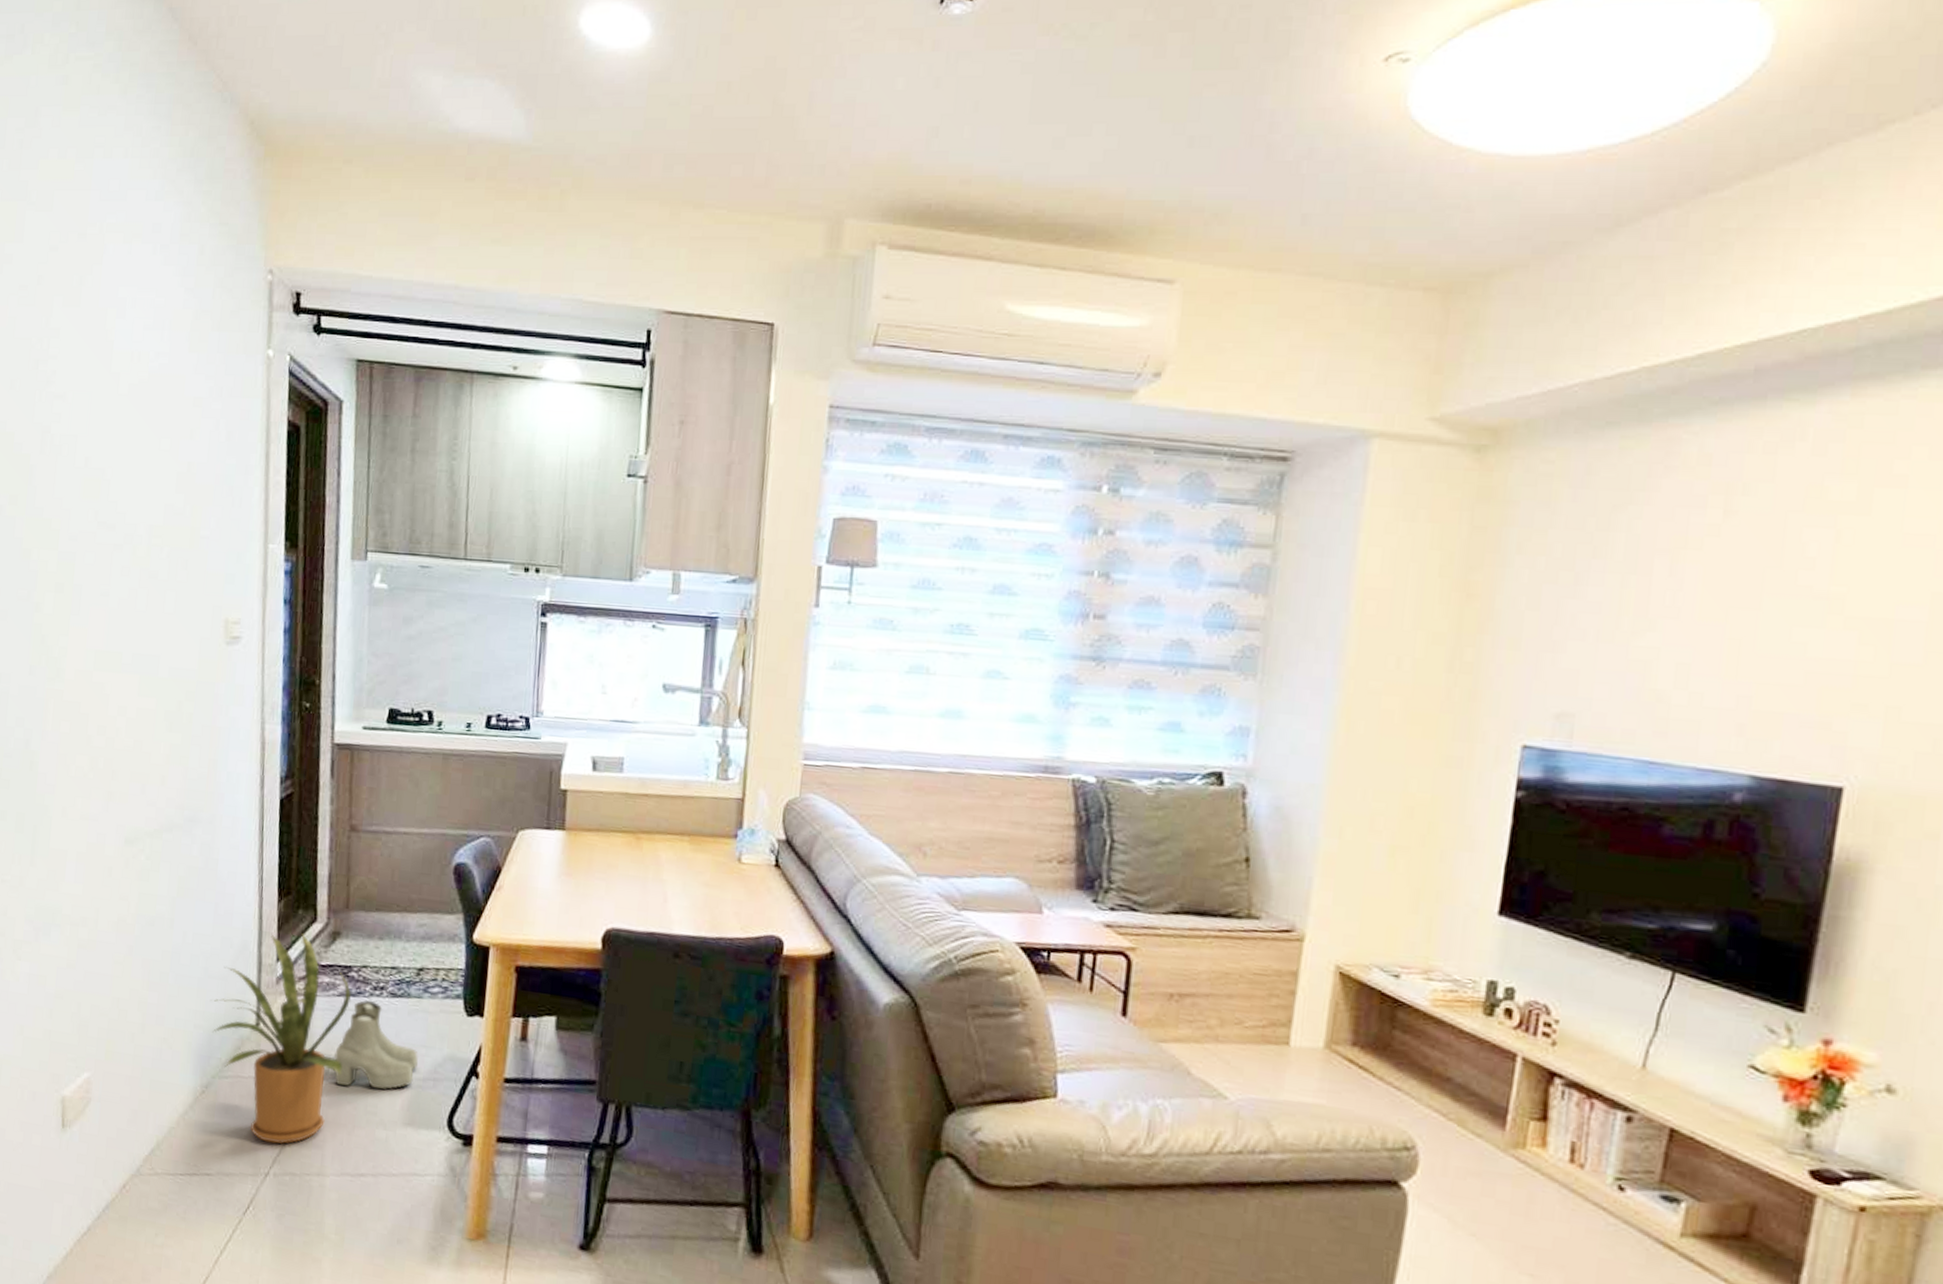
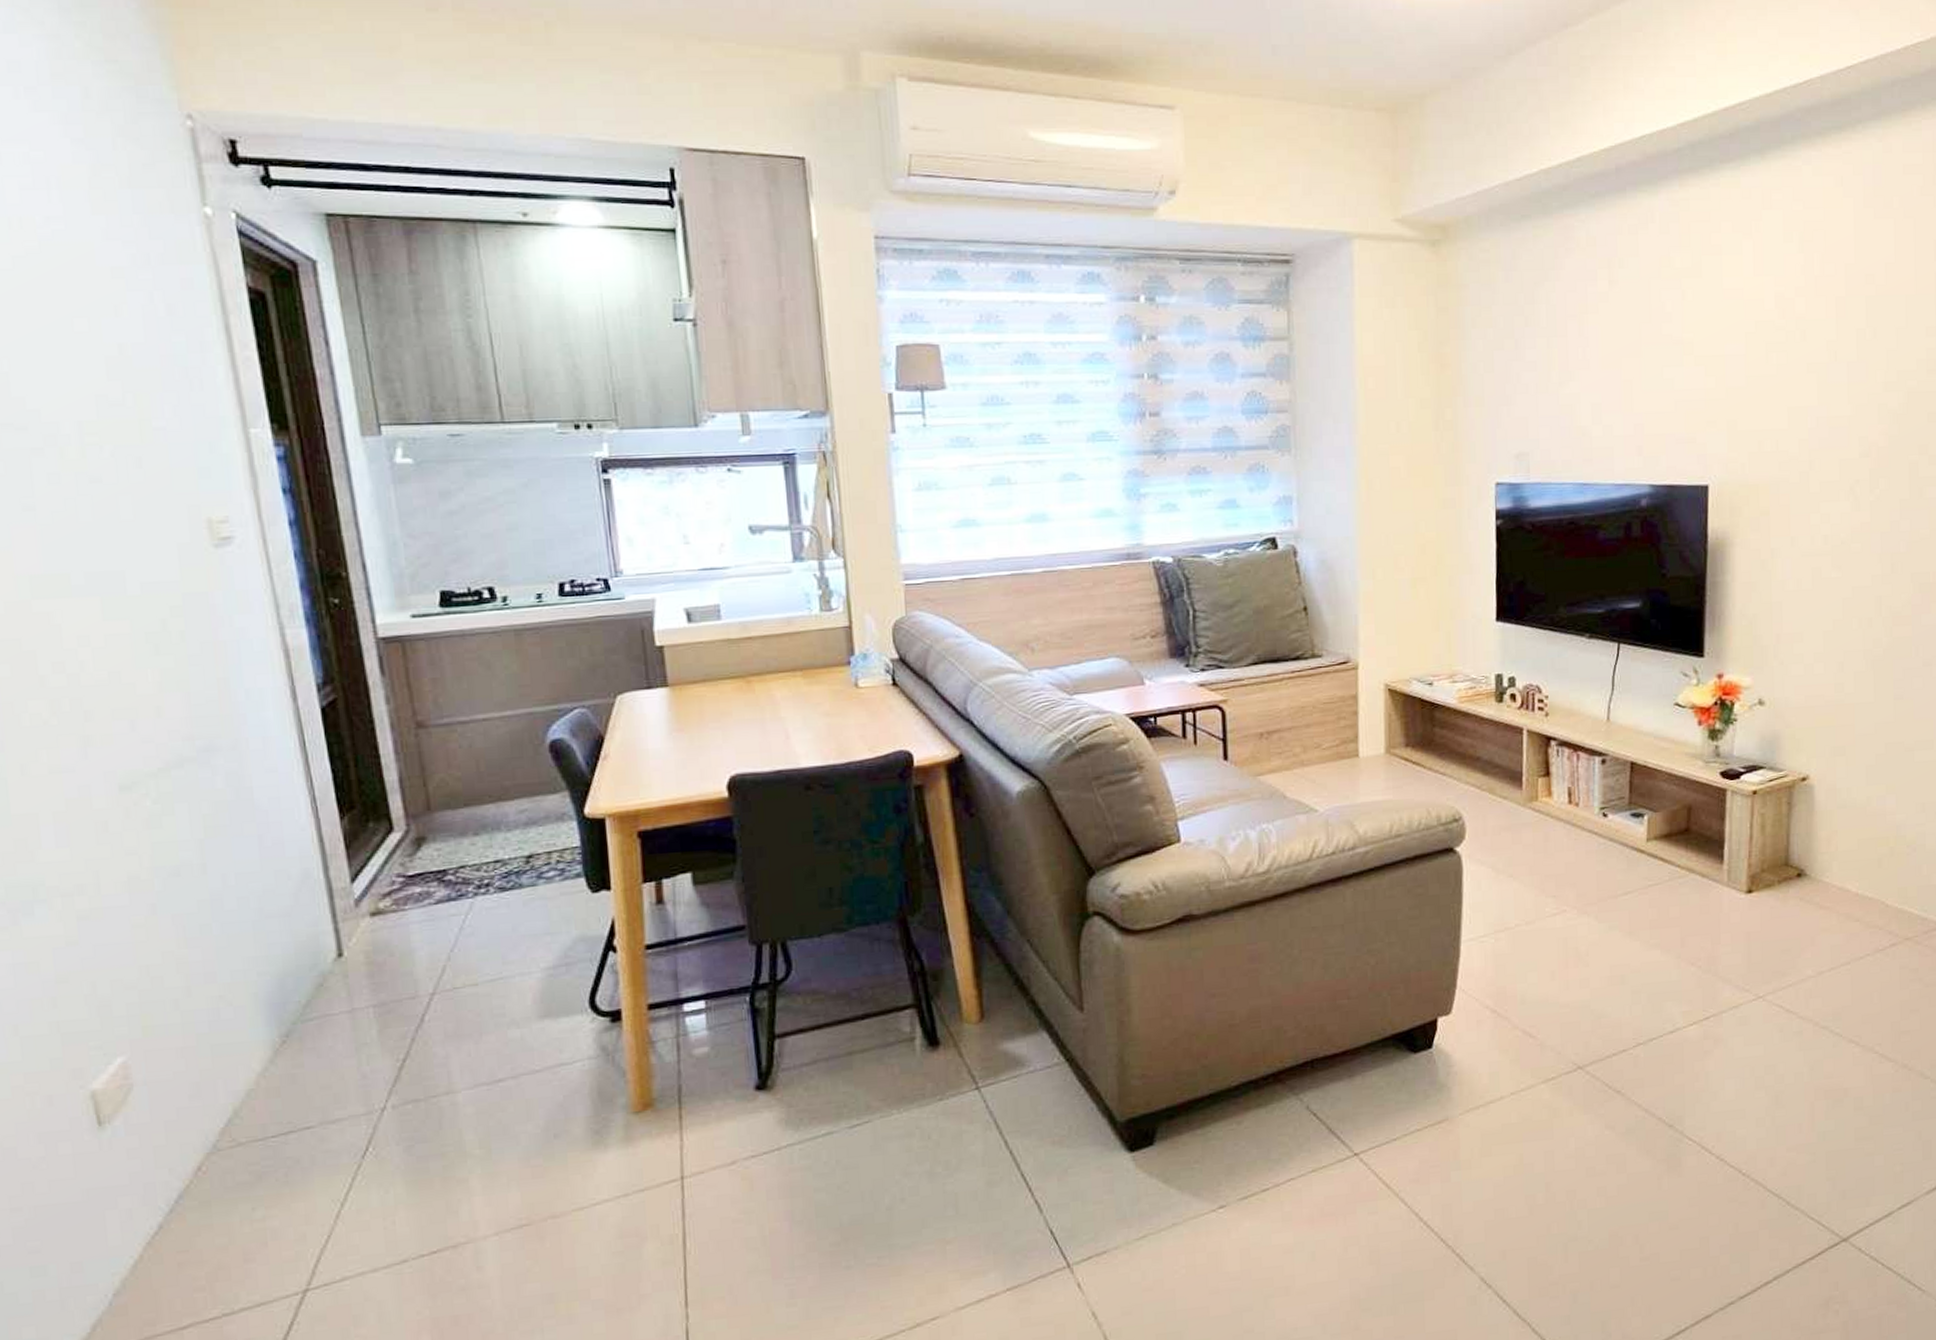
house plant: present [211,933,352,1145] -> none [273,847,455,1076]
boots: present [334,999,419,1090] -> none [443,899,545,996]

